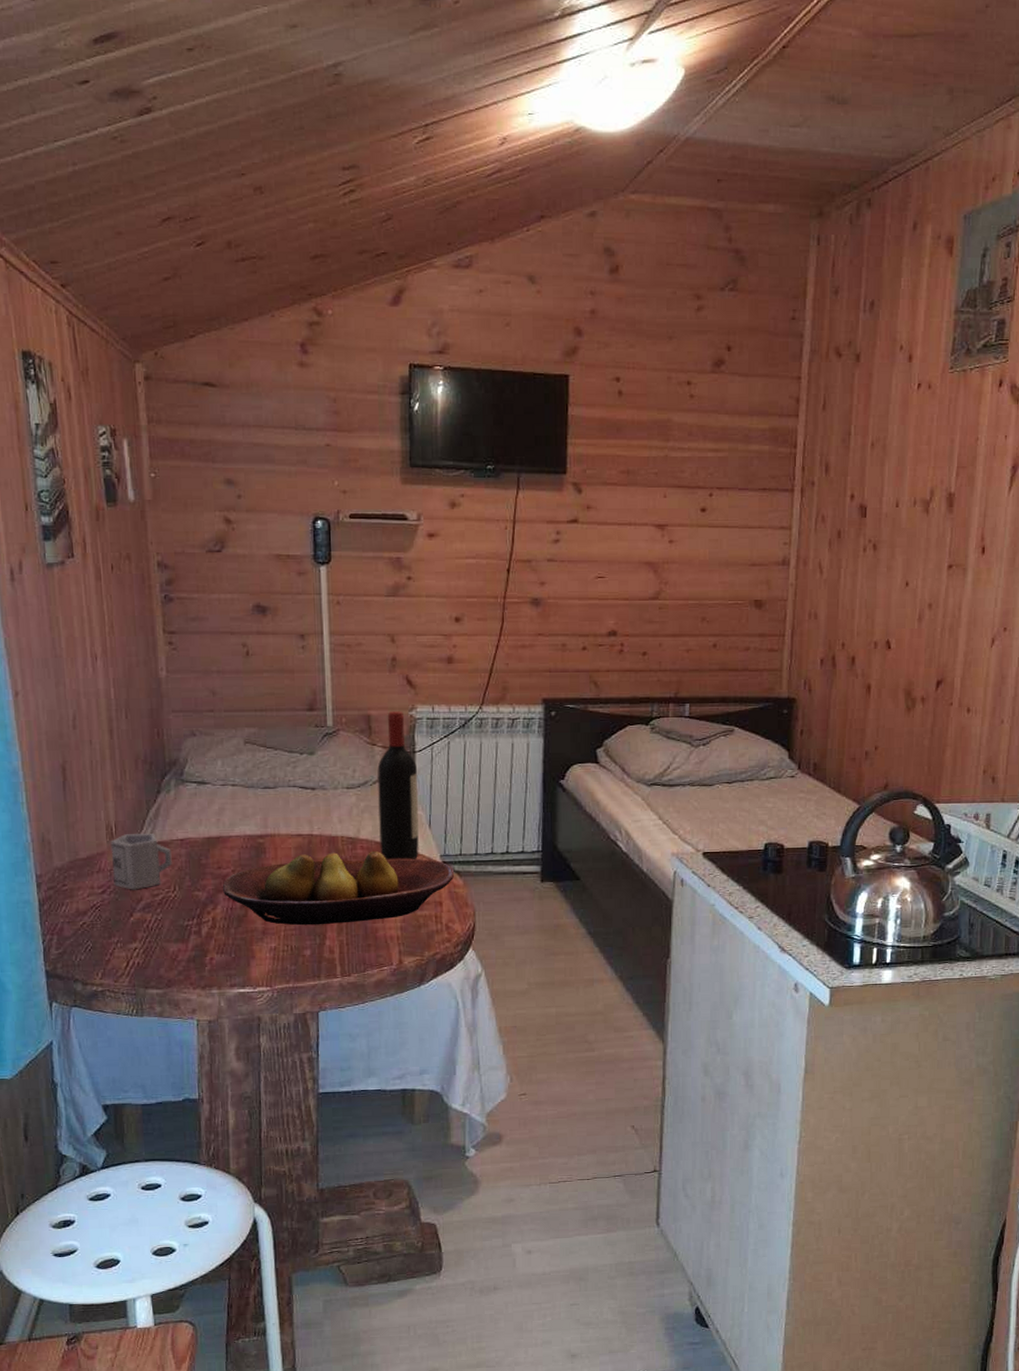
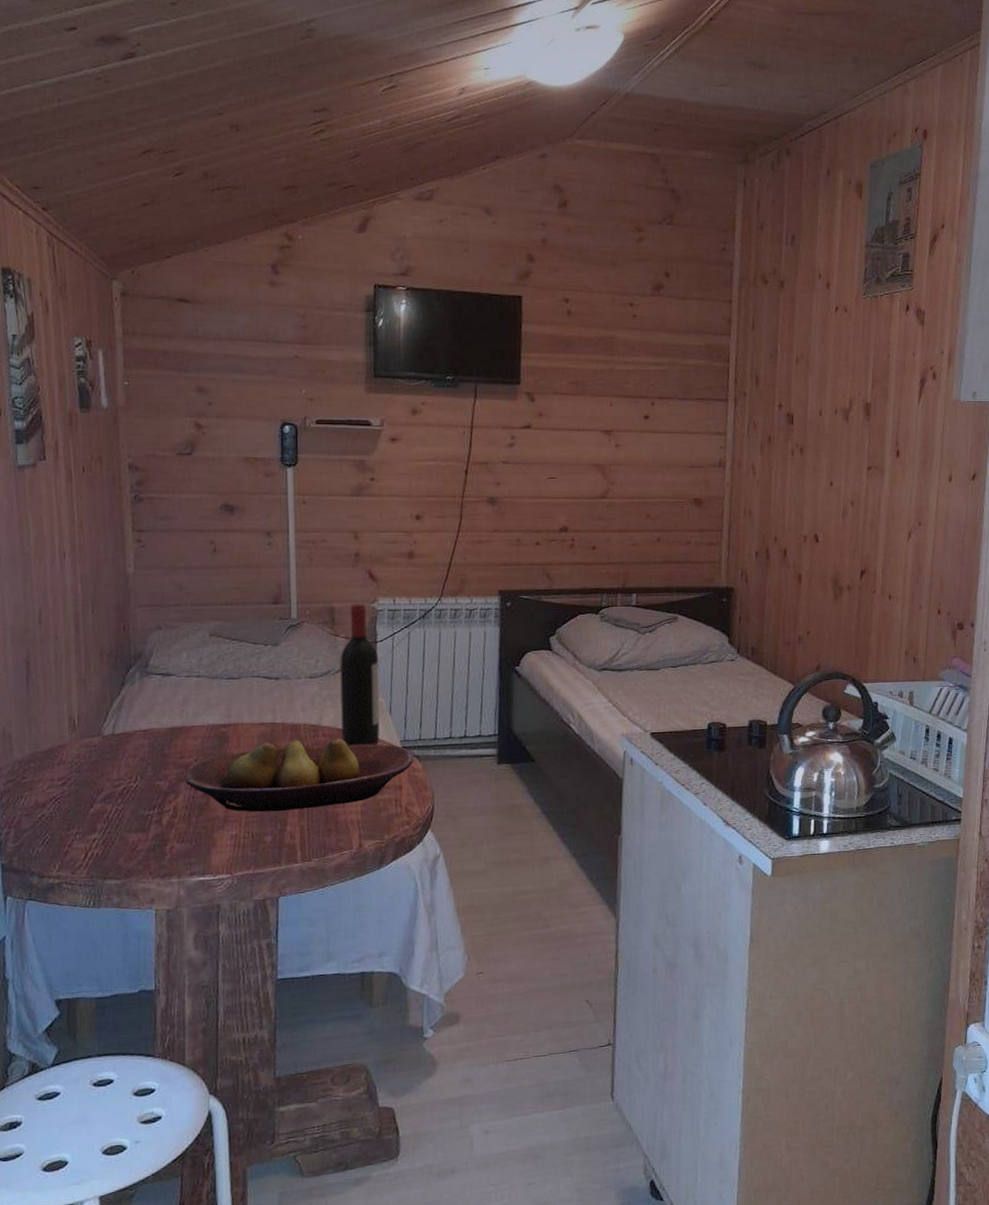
cup: present [110,834,172,890] -> none [72,725,134,781]

